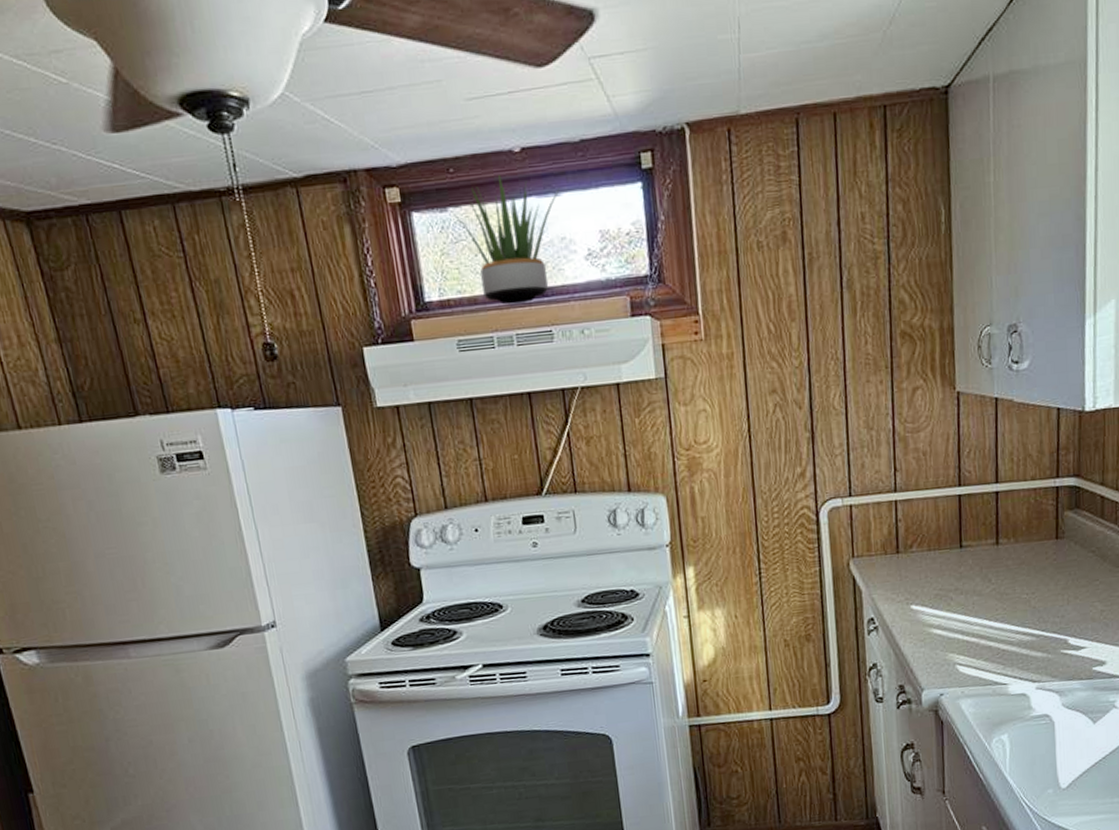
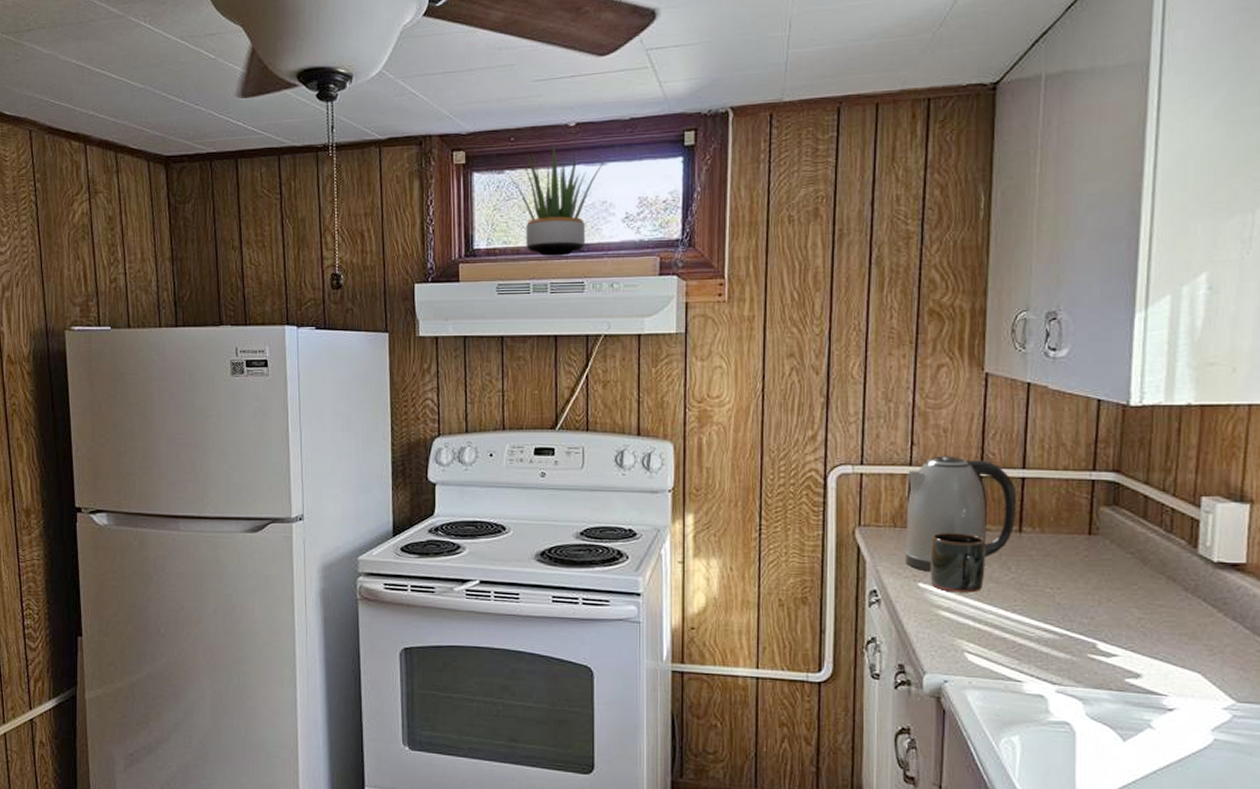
kettle: none [893,477,993,594] -> present [905,454,1017,572]
mug: none [919,552,969,610] -> present [930,532,985,593]

